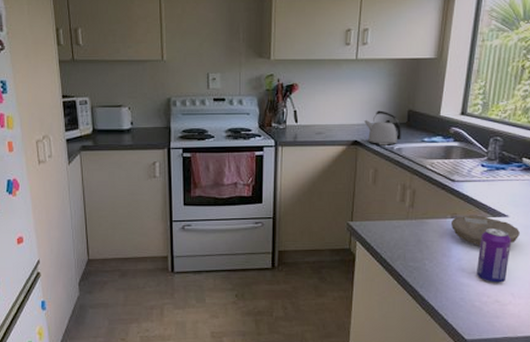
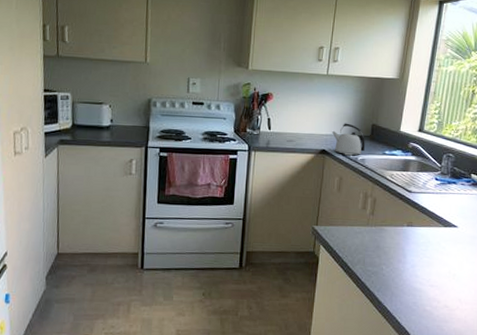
bowl: present [450,215,520,246] -> none [406,224,467,254]
beverage can: present [476,229,512,284] -> none [428,238,460,290]

